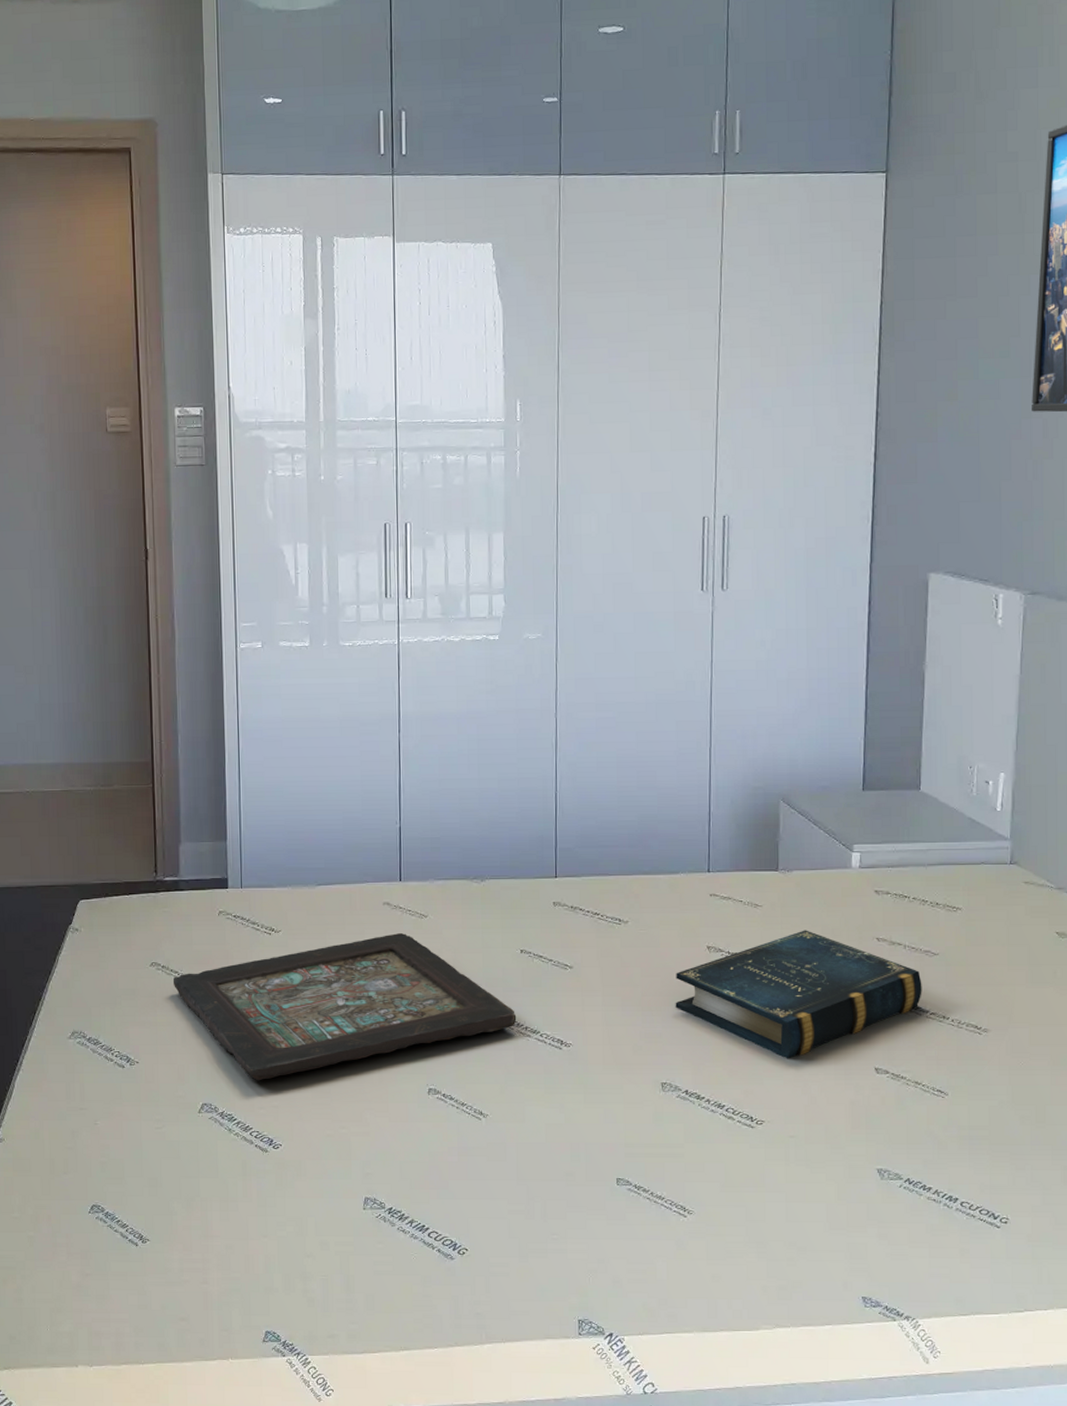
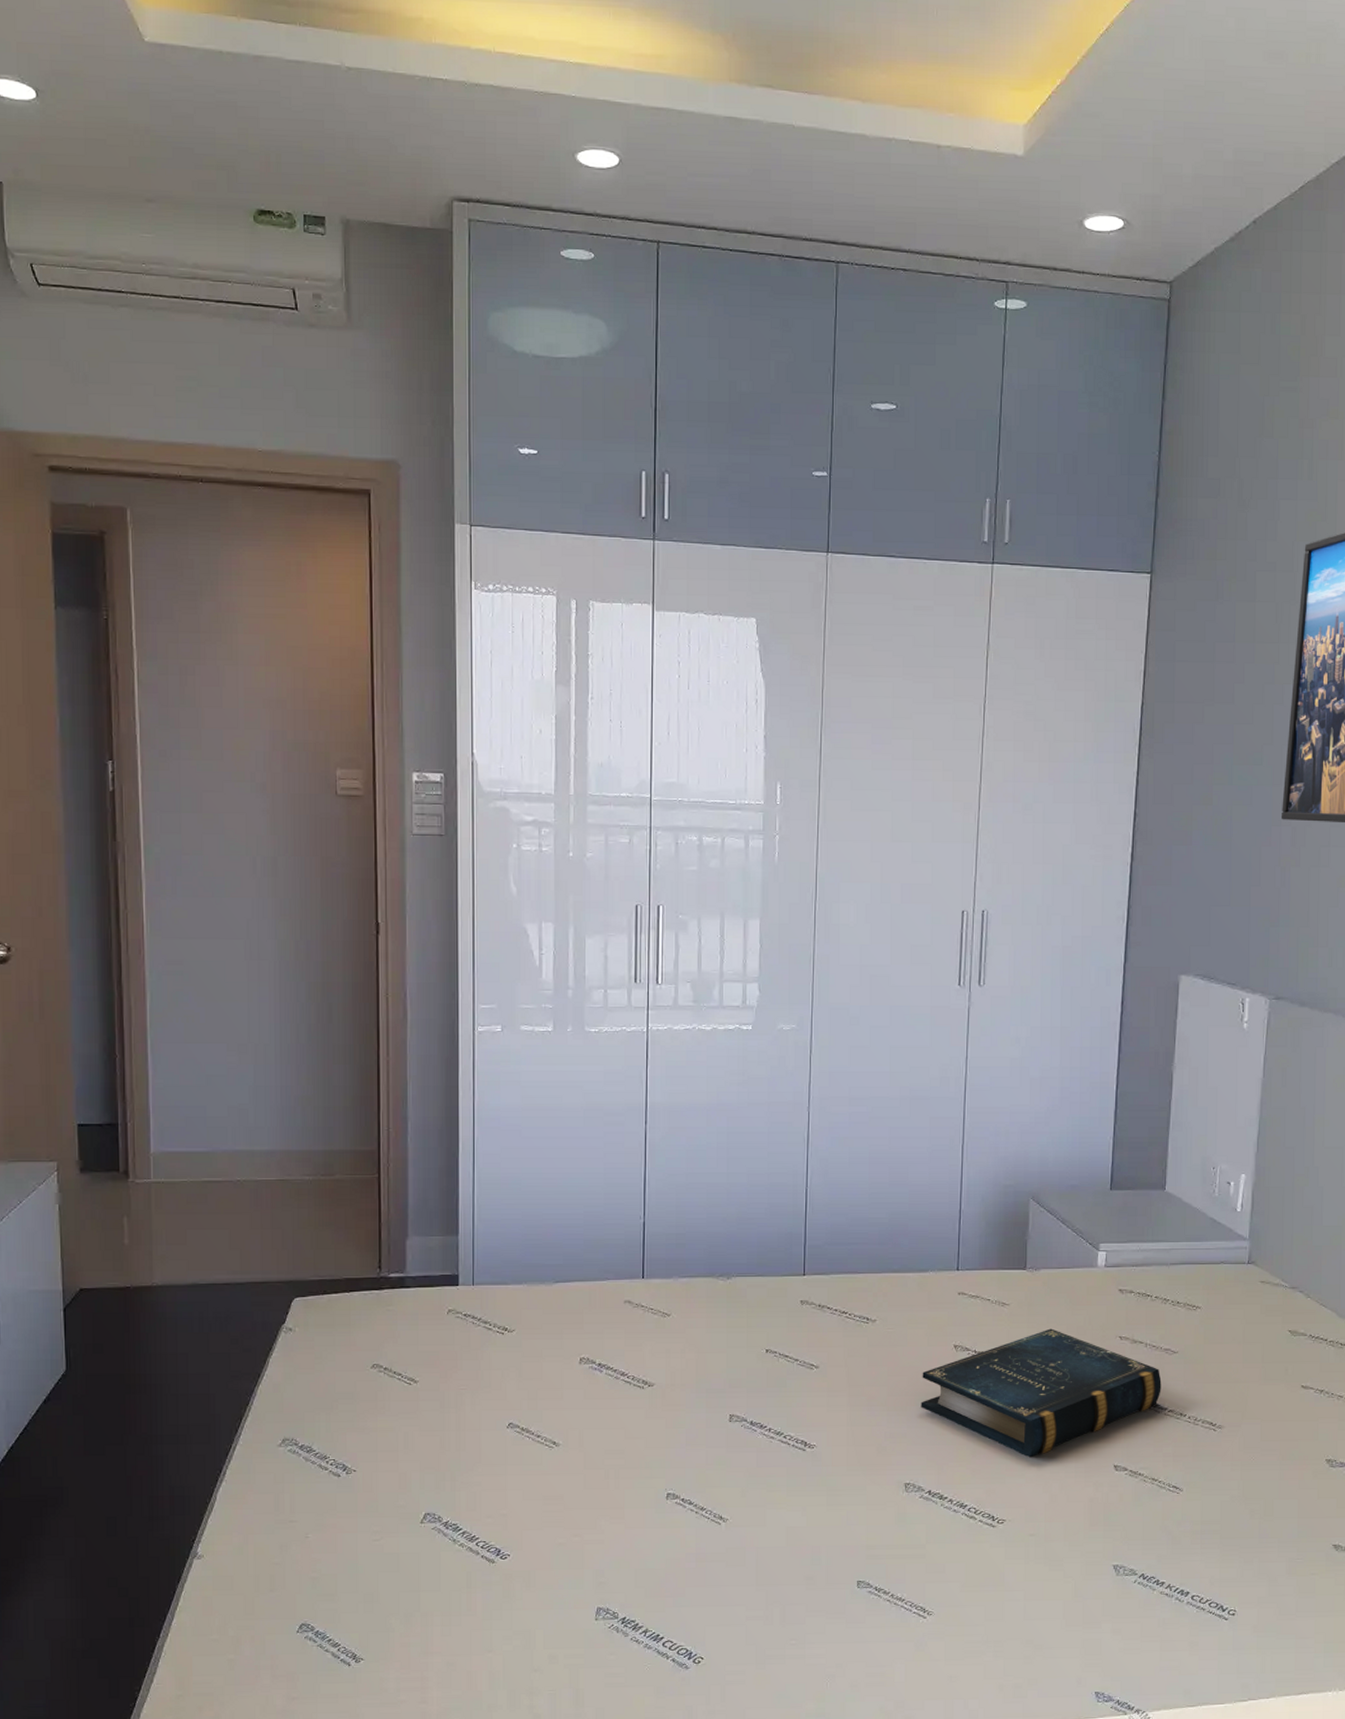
decorative tray: present [172,933,517,1081] -> none [395,1333,760,1489]

